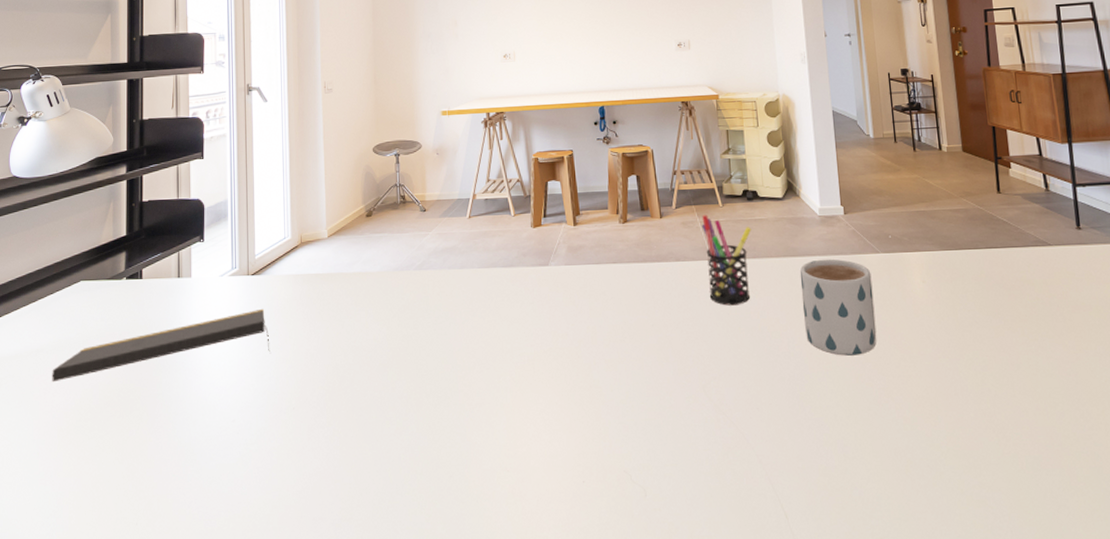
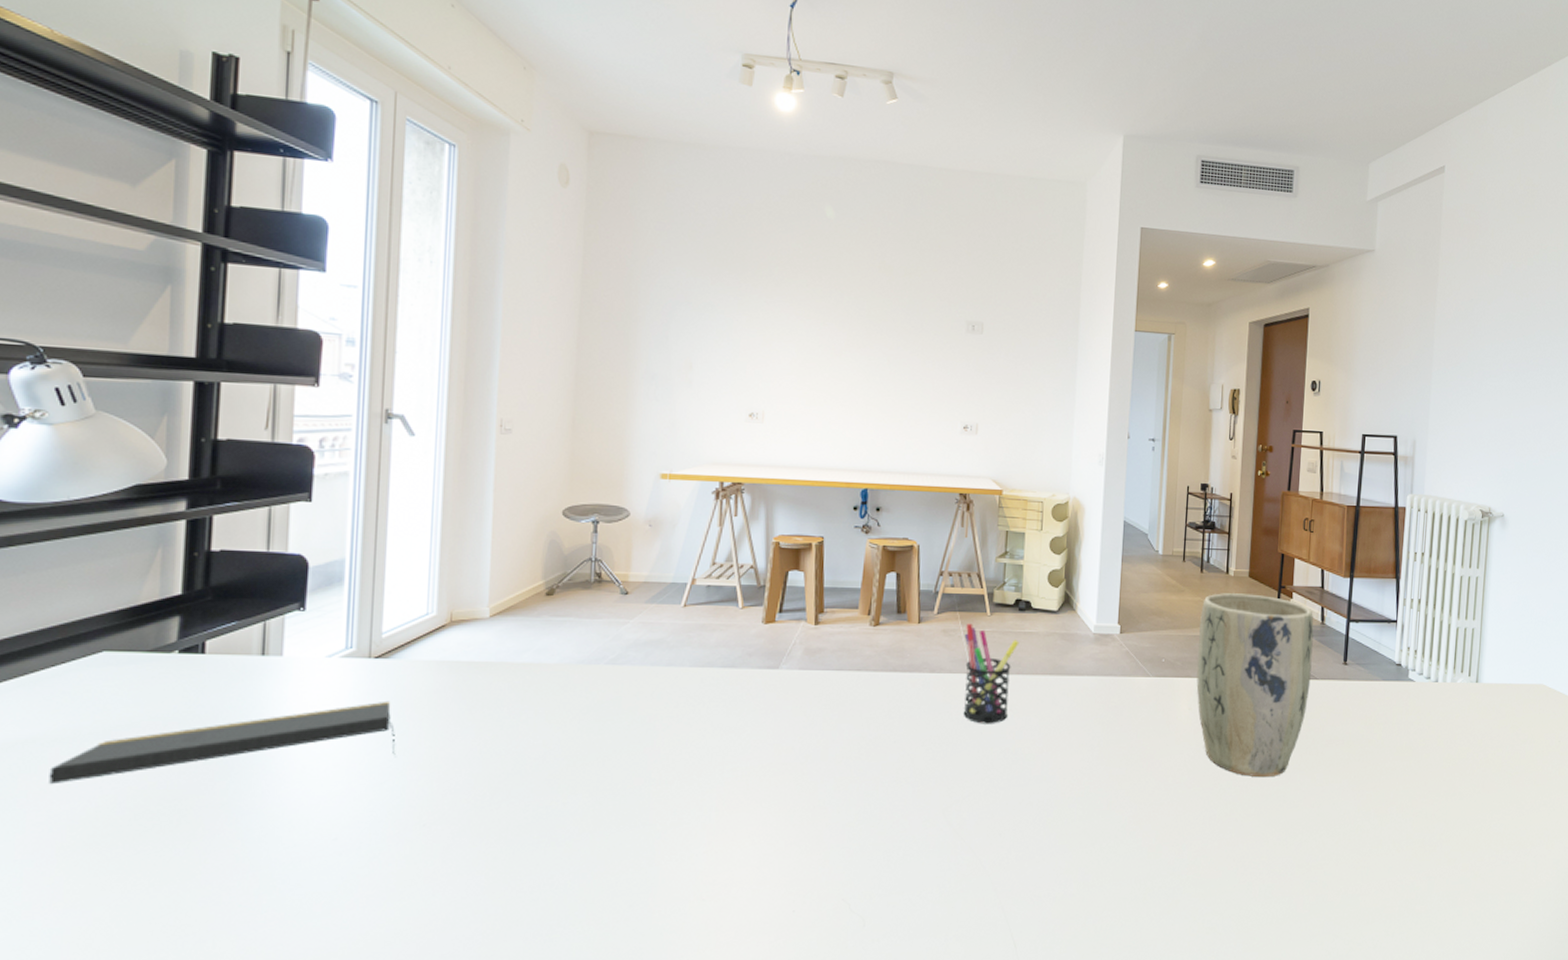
mug: present [799,258,877,356] -> none [1062,679,1139,782]
plant pot: none [920,167,1045,347] -> present [1196,593,1314,778]

